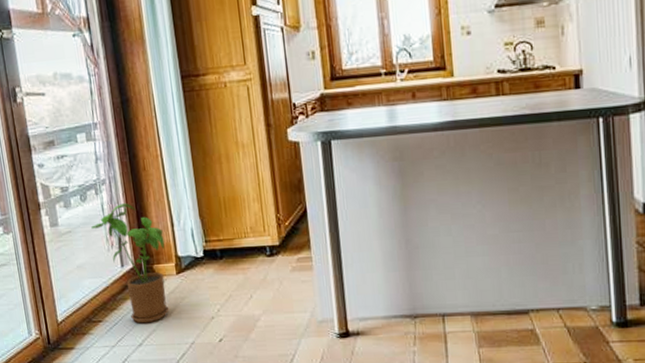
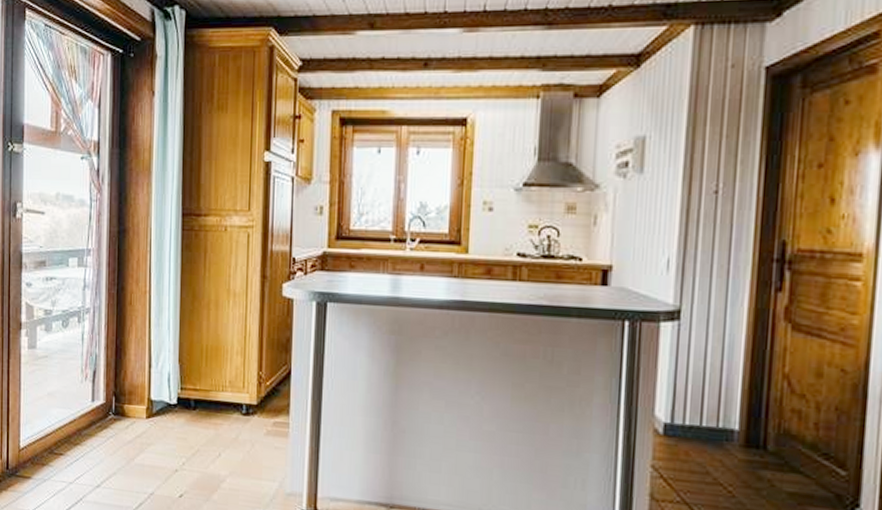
house plant: present [91,203,169,324] -> none [68,336,139,465]

